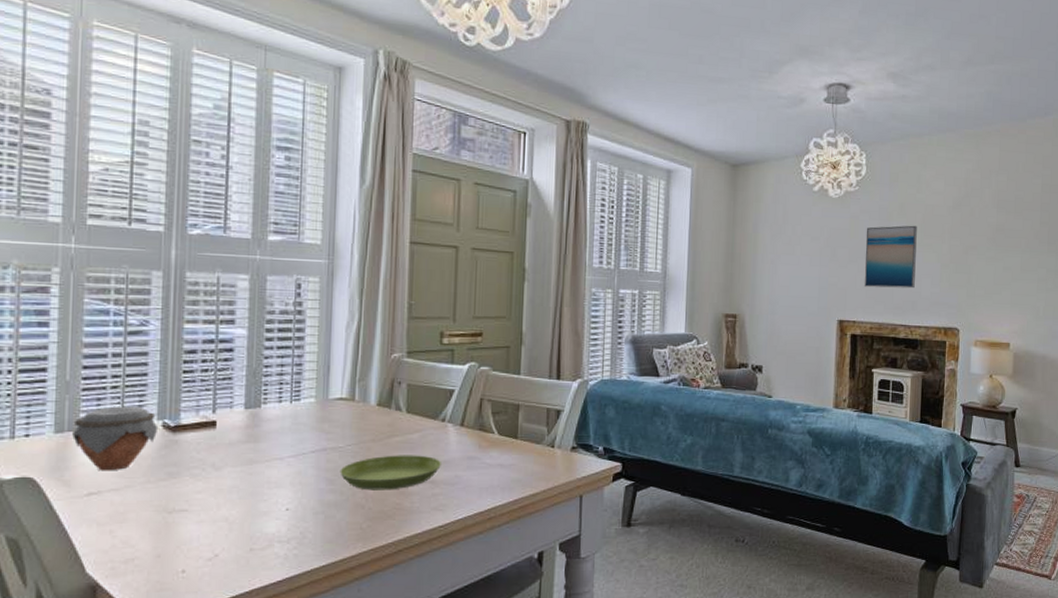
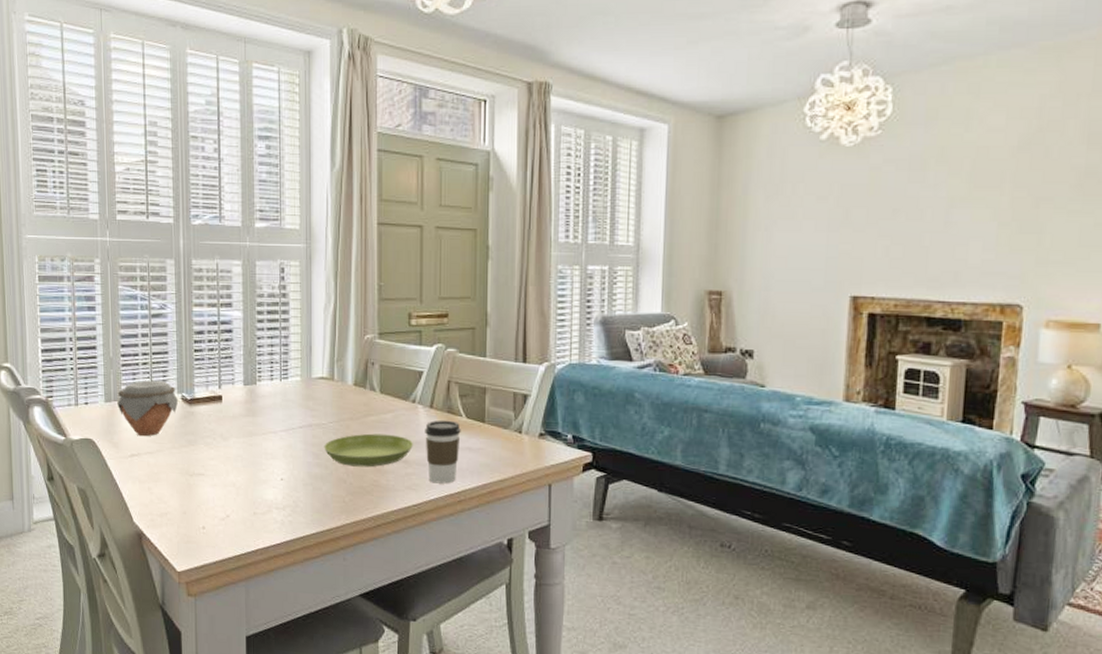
coffee cup: none [454,437,493,502] -> present [425,420,461,484]
wall art: present [864,225,917,289] -> none [886,174,964,256]

